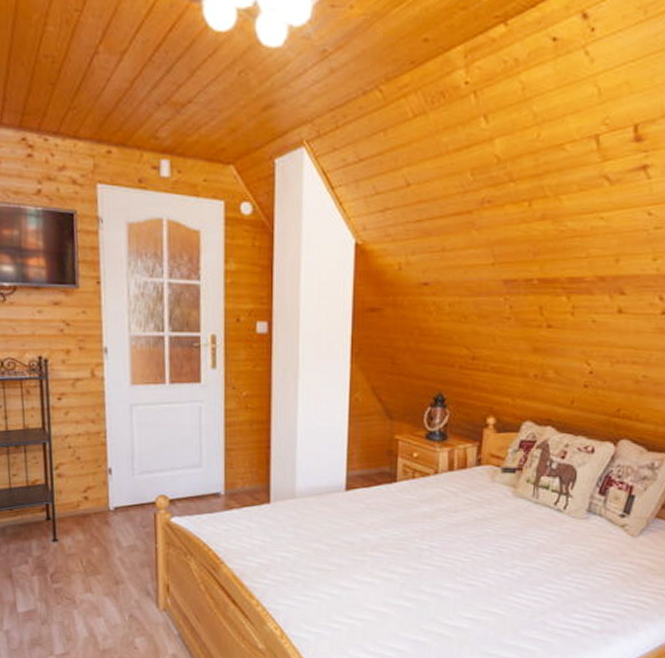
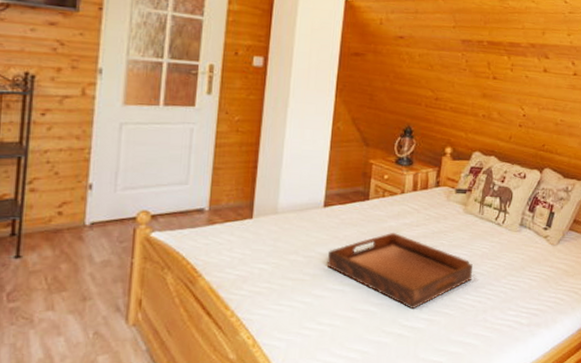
serving tray: none [353,518,526,606] -> present [326,232,473,308]

